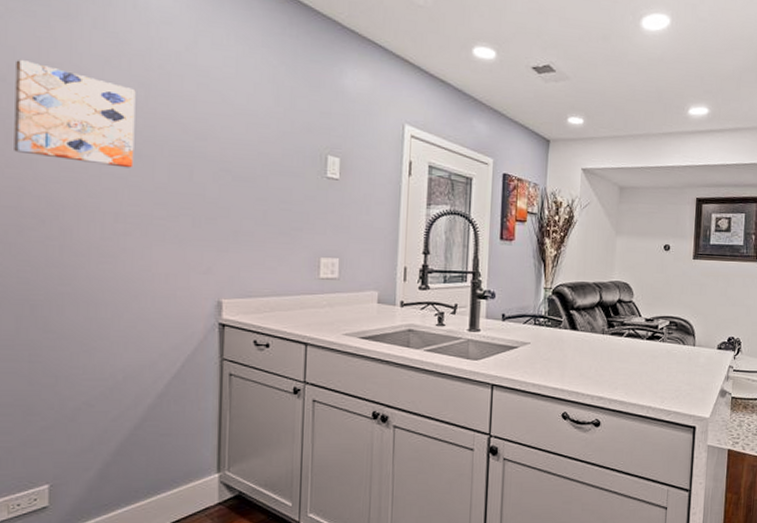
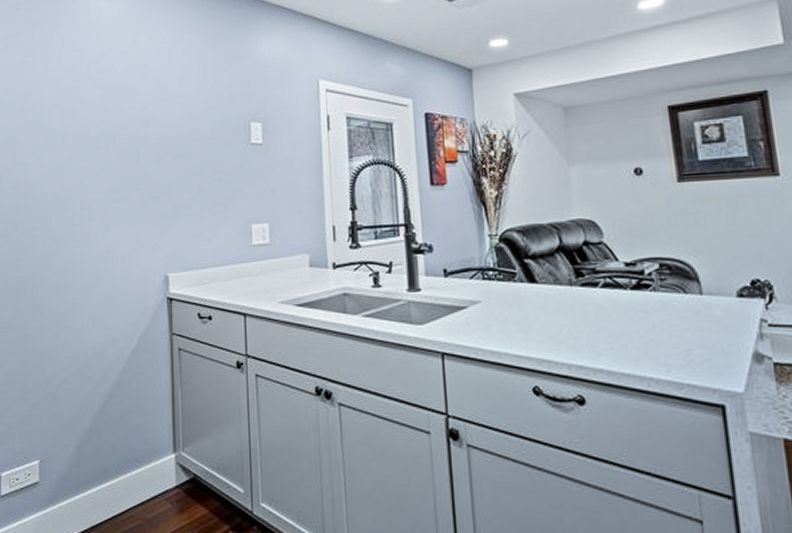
wall art: present [14,59,136,168] -> none [11,82,94,160]

